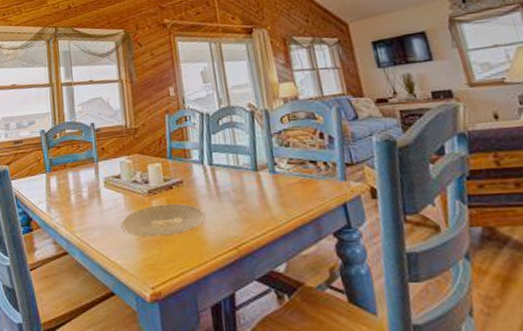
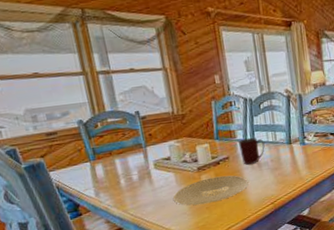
mug: none [194,160,225,193] -> present [238,138,265,165]

